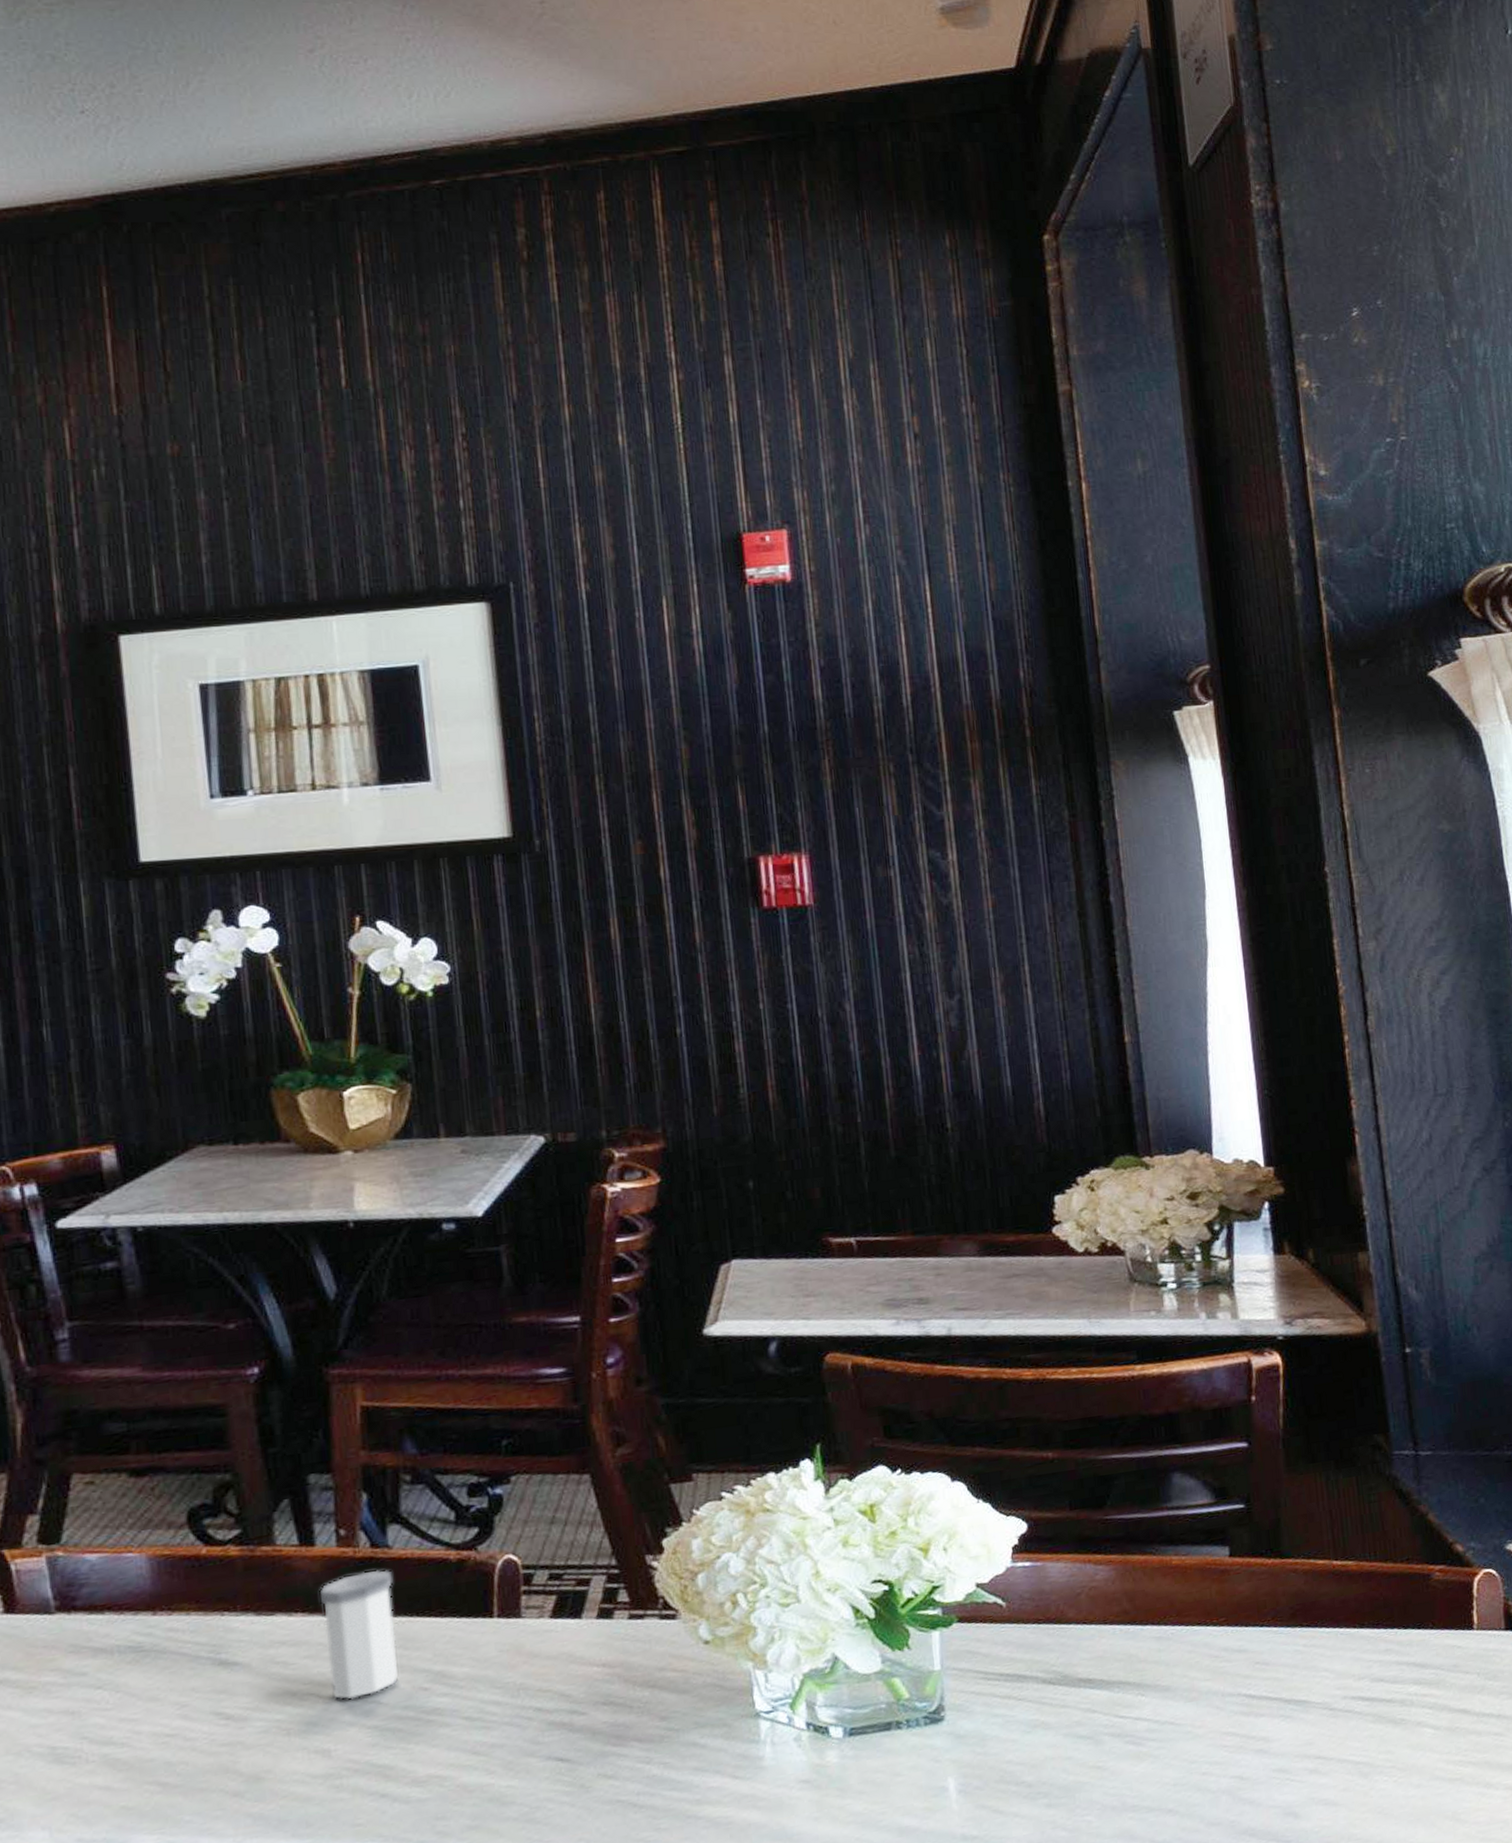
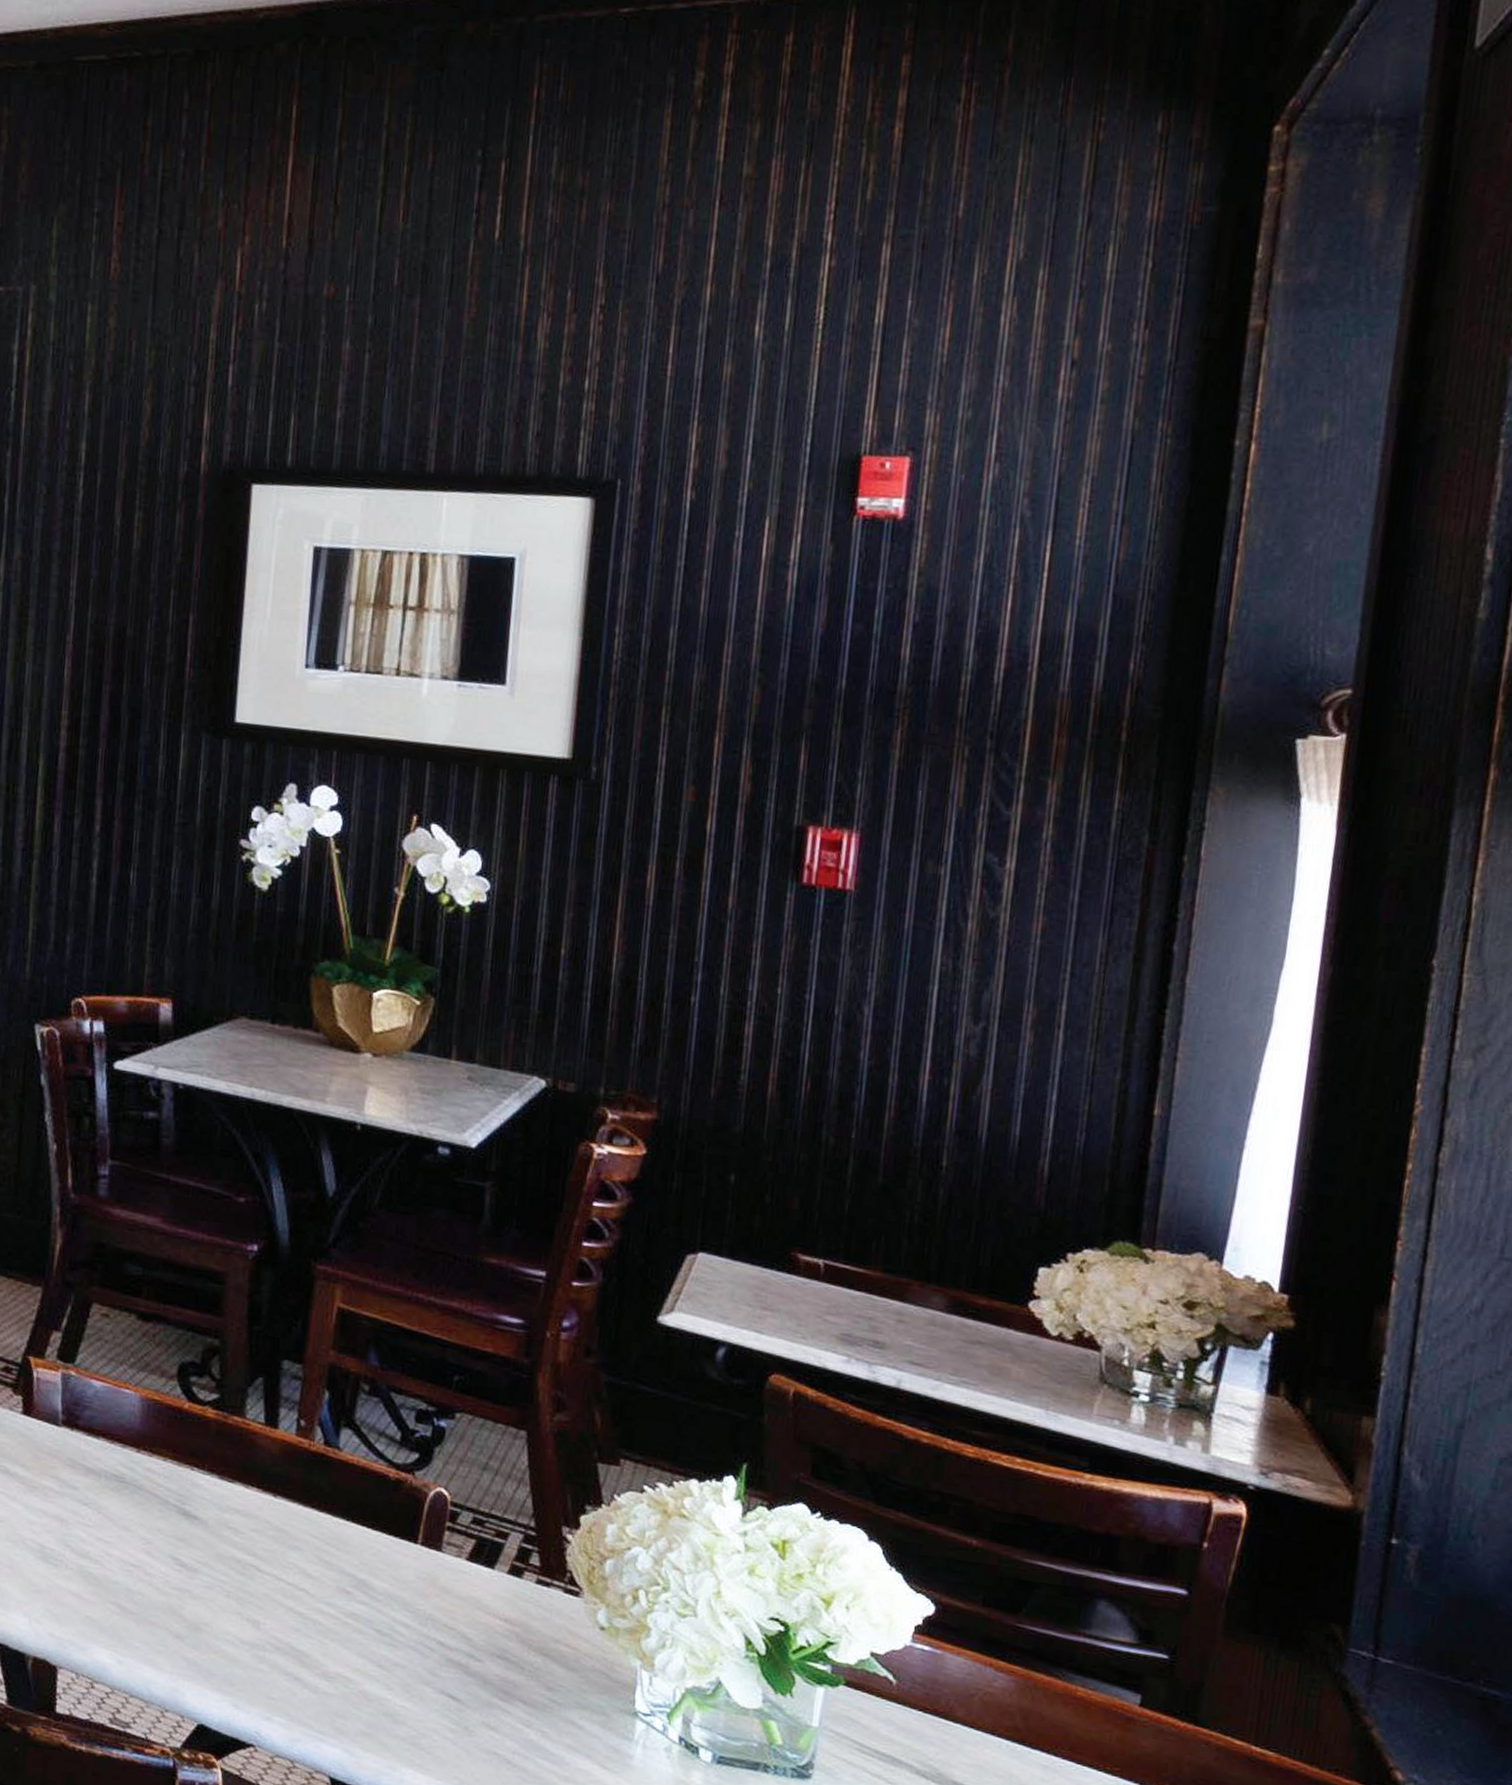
salt shaker: present [320,1569,399,1700] -> none [270,1465,338,1583]

